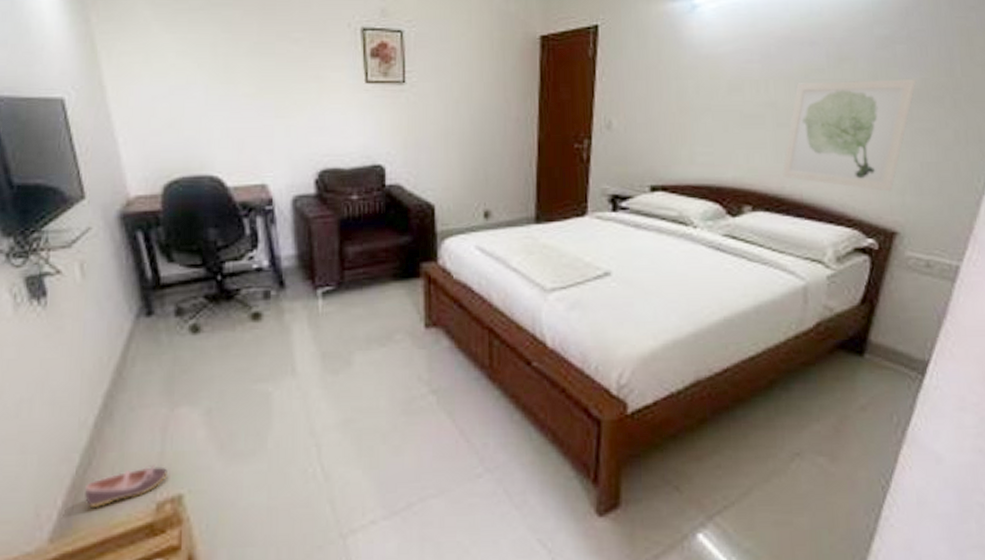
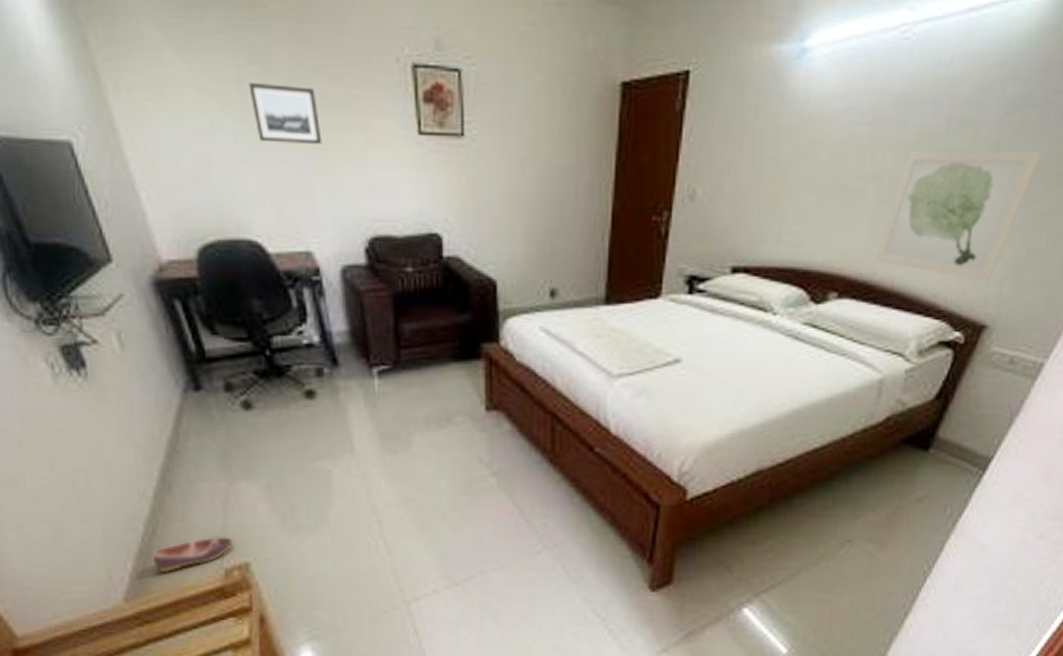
wall art: none [221,46,282,95] -> present [249,82,322,145]

